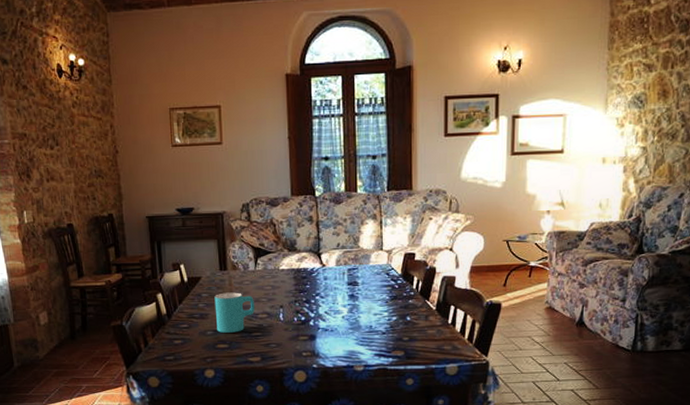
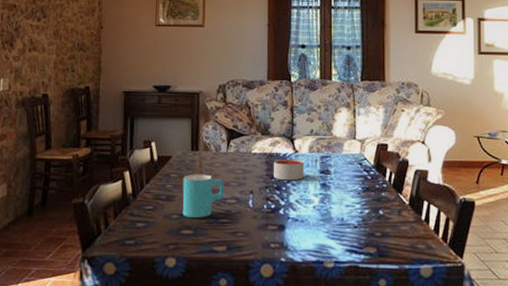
candle: none [302,273,332,294] -> present [274,158,304,181]

